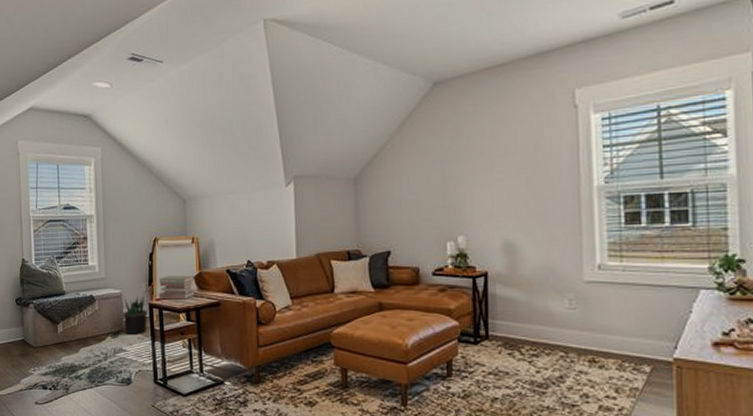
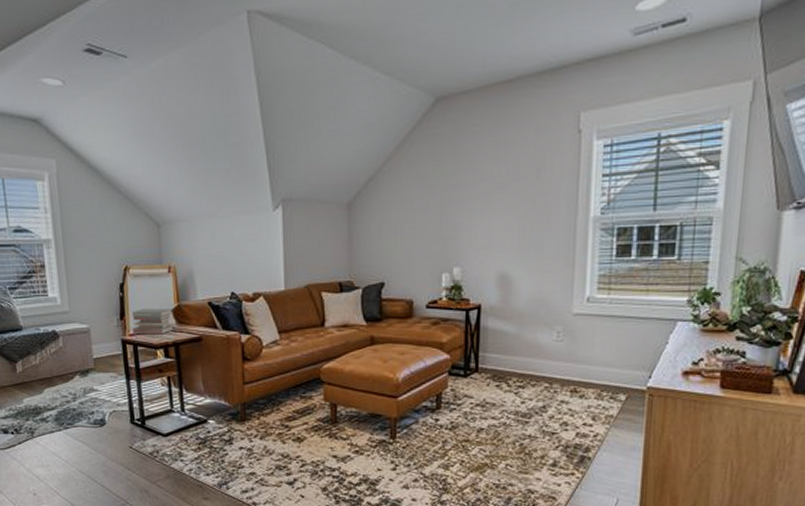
planter: present [123,296,147,334] -> none [92,331,120,373]

